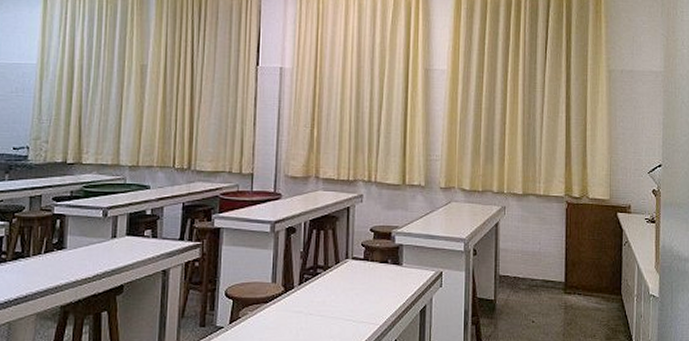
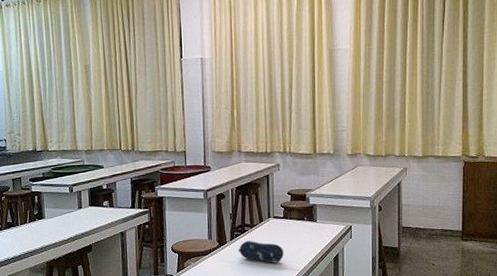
pencil case: none [307,285,363,315] -> present [238,240,284,263]

